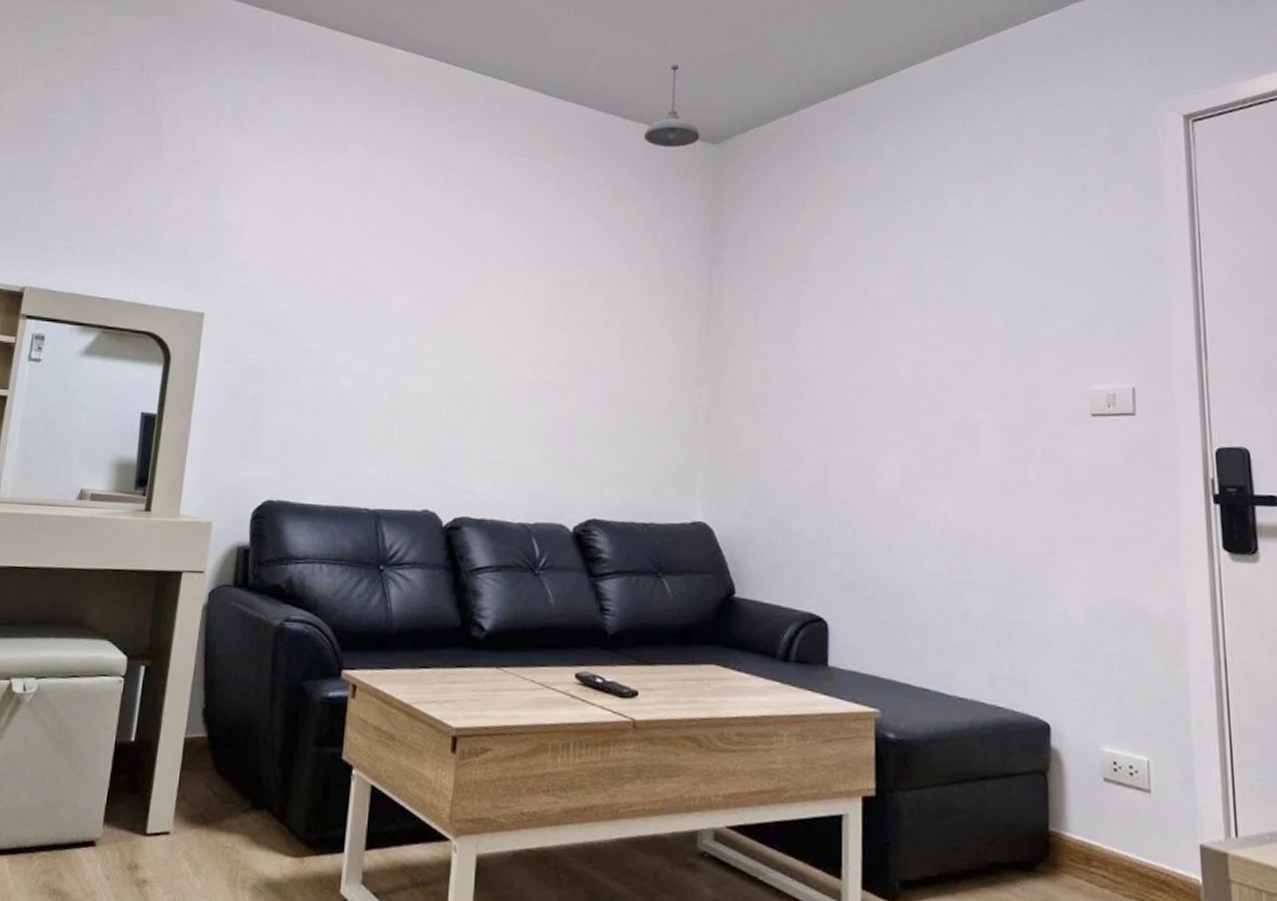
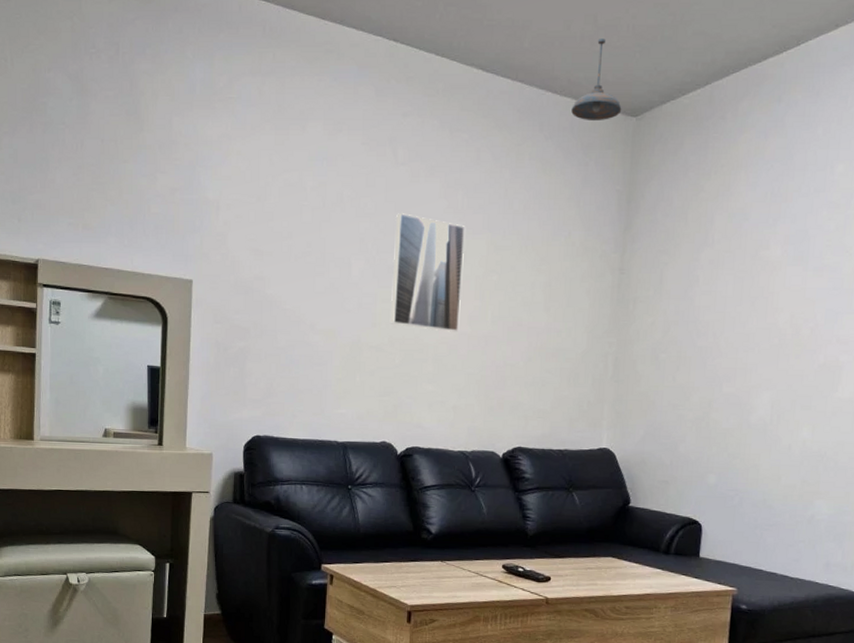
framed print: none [436,242,527,378] -> present [389,213,466,332]

